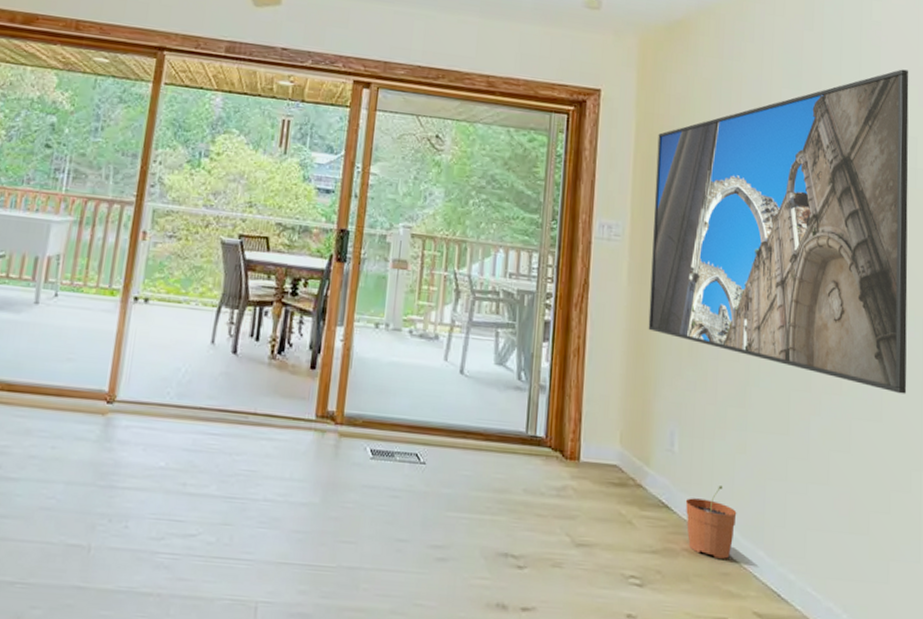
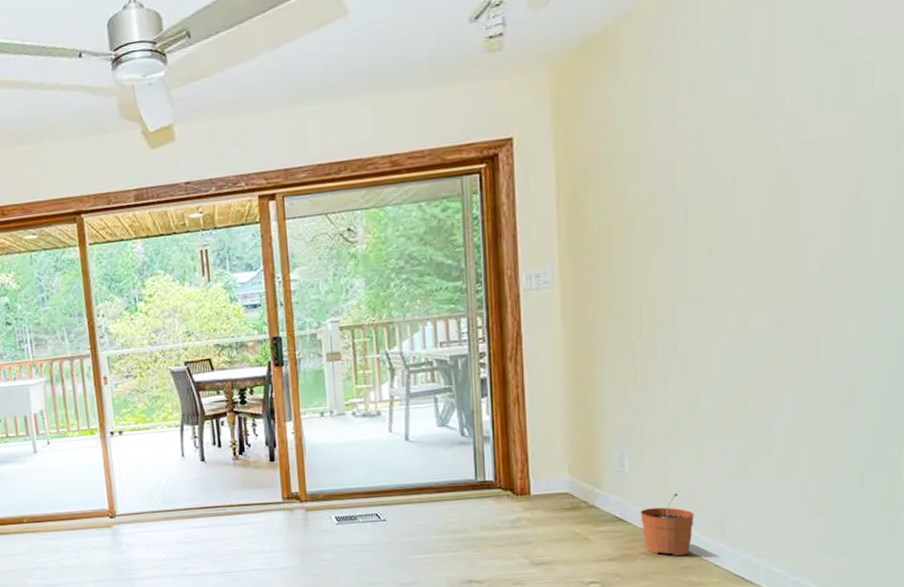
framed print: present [648,69,909,394] -> none [581,14,890,375]

